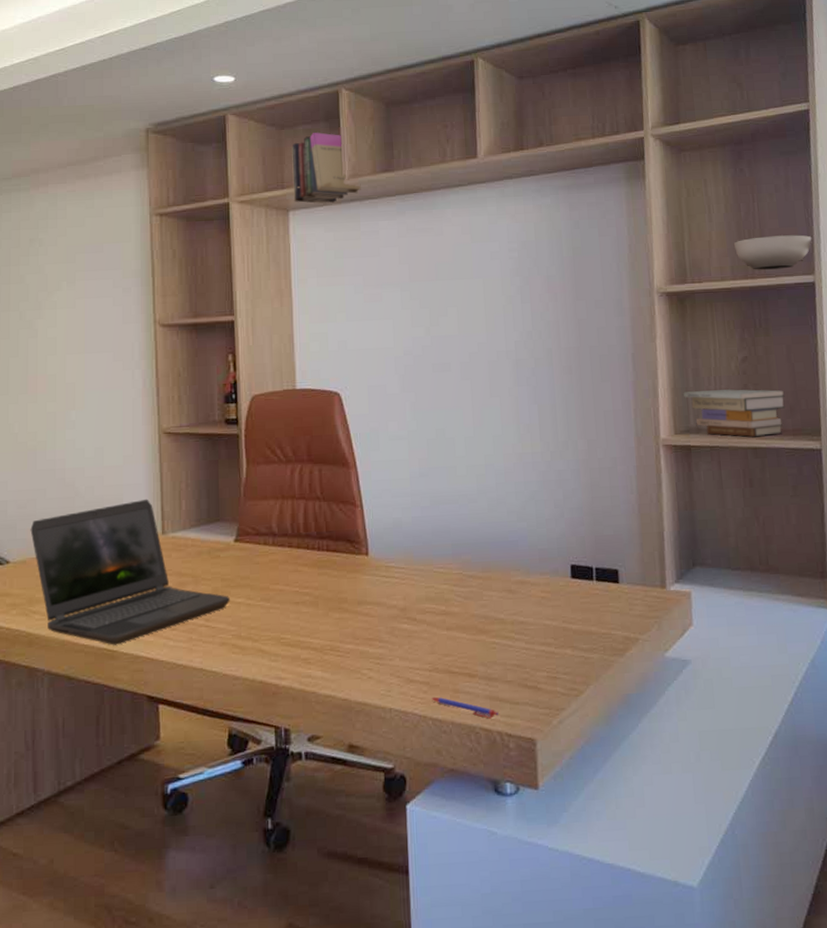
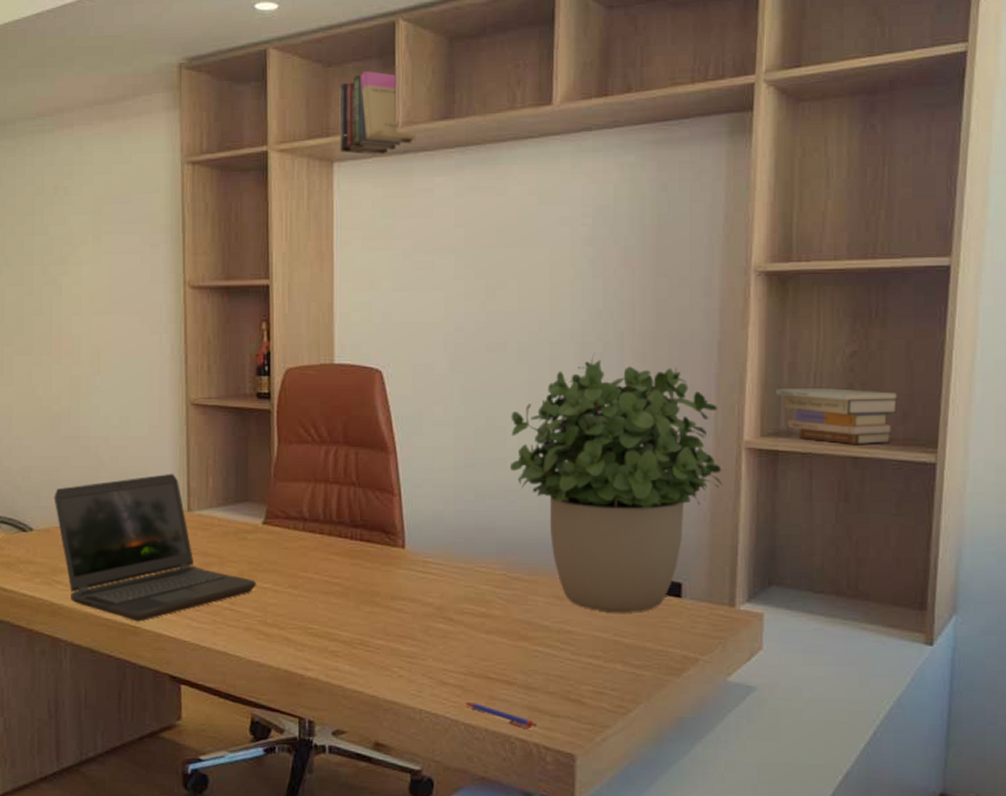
potted plant: none [458,368,646,601] -> present [509,352,722,613]
bowl: present [733,235,812,270] -> none [853,207,953,249]

